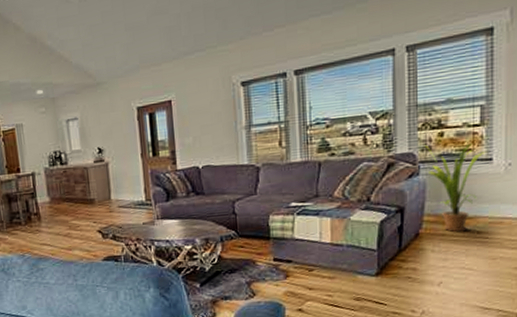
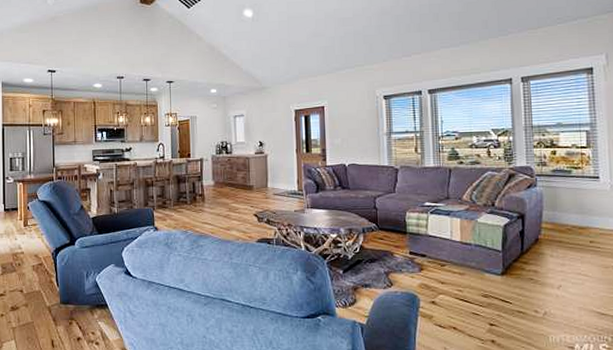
house plant: present [424,143,488,232] -> none [540,161,595,239]

